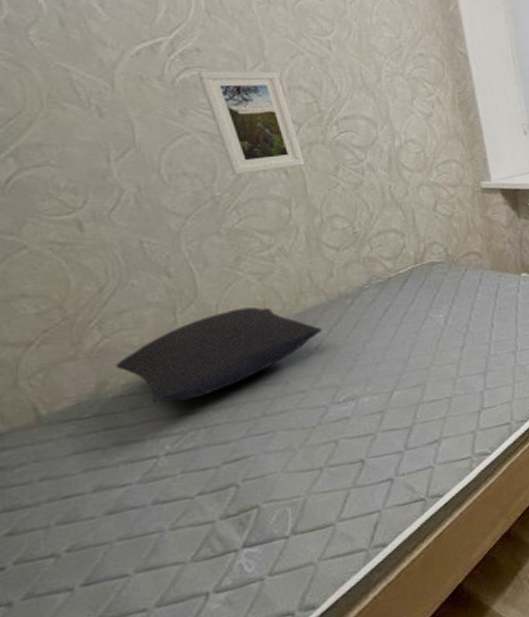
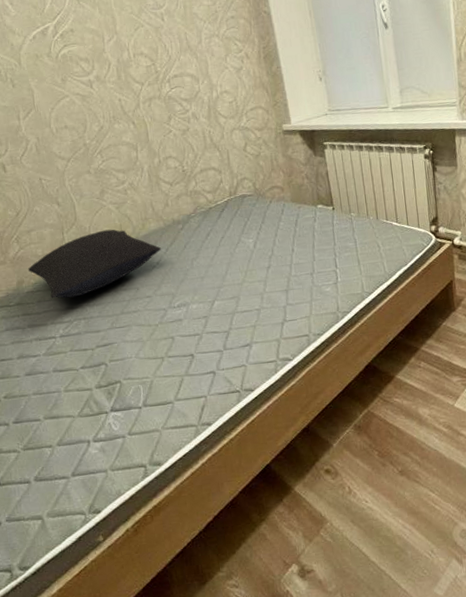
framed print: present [196,71,305,175] -> none [71,42,146,127]

